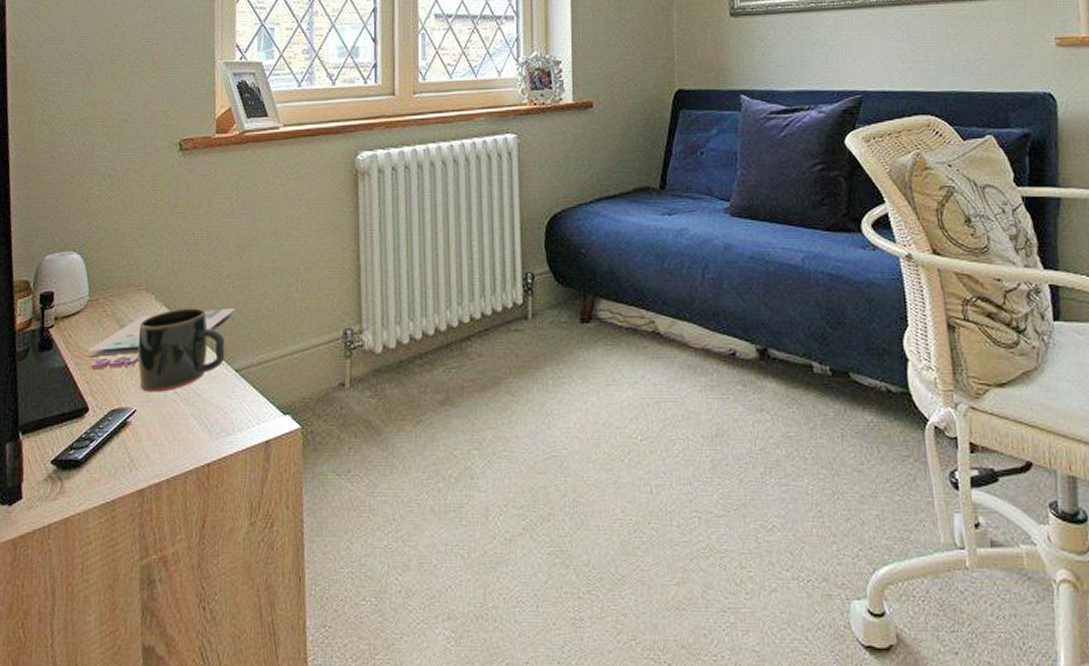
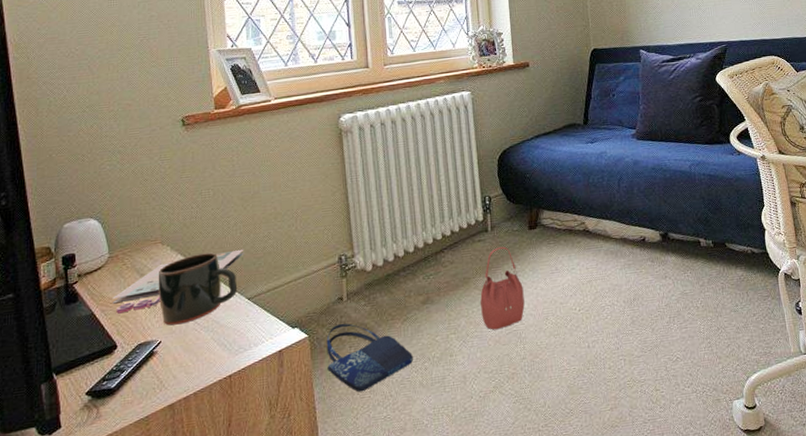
shopping bag: none [321,416,424,509] -> present [326,323,413,392]
handbag: none [513,341,570,452] -> present [480,246,525,330]

